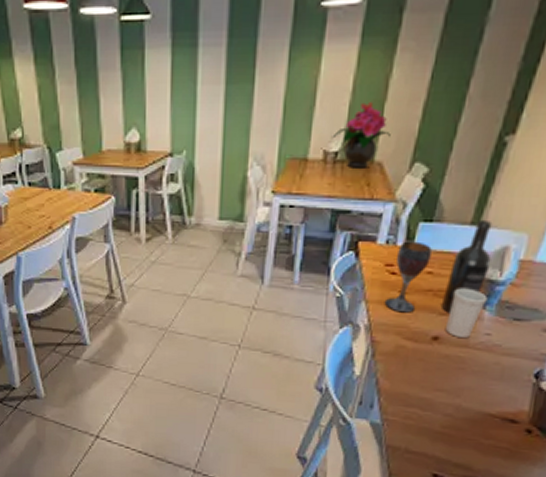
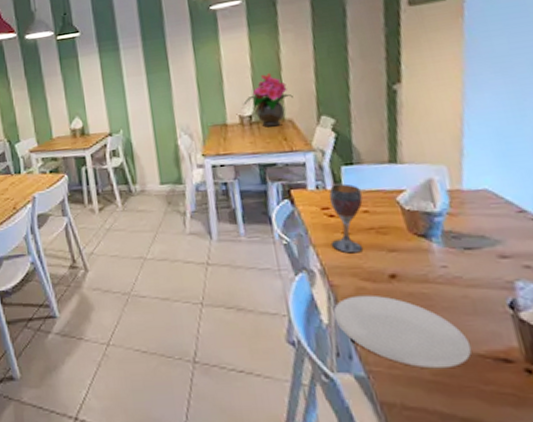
plate: none [367,352,486,423] -> present [333,295,472,369]
wine bottle: present [440,219,493,313] -> none [383,157,422,249]
cup: present [445,288,488,338] -> none [395,222,431,273]

